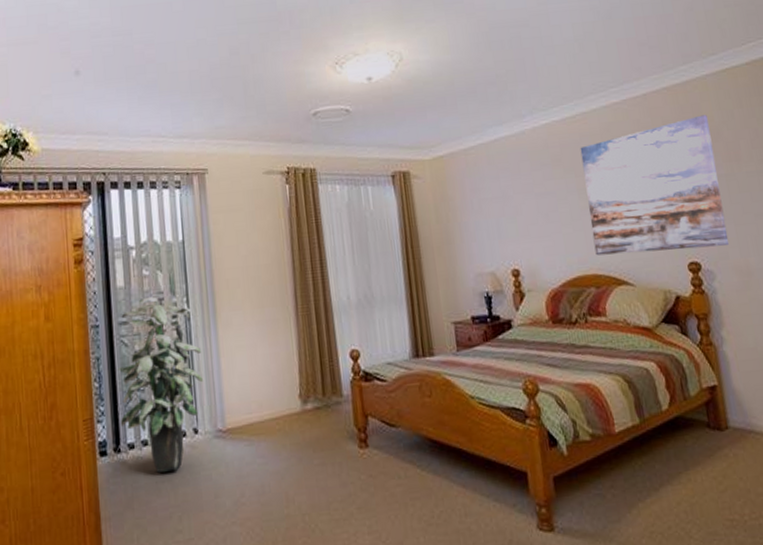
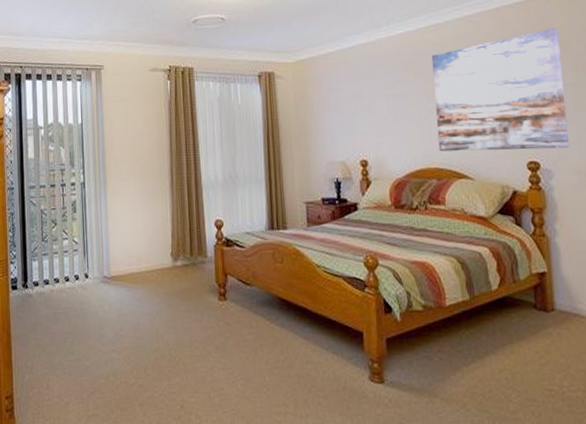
indoor plant: present [118,296,203,473] -> none [27,167,94,306]

